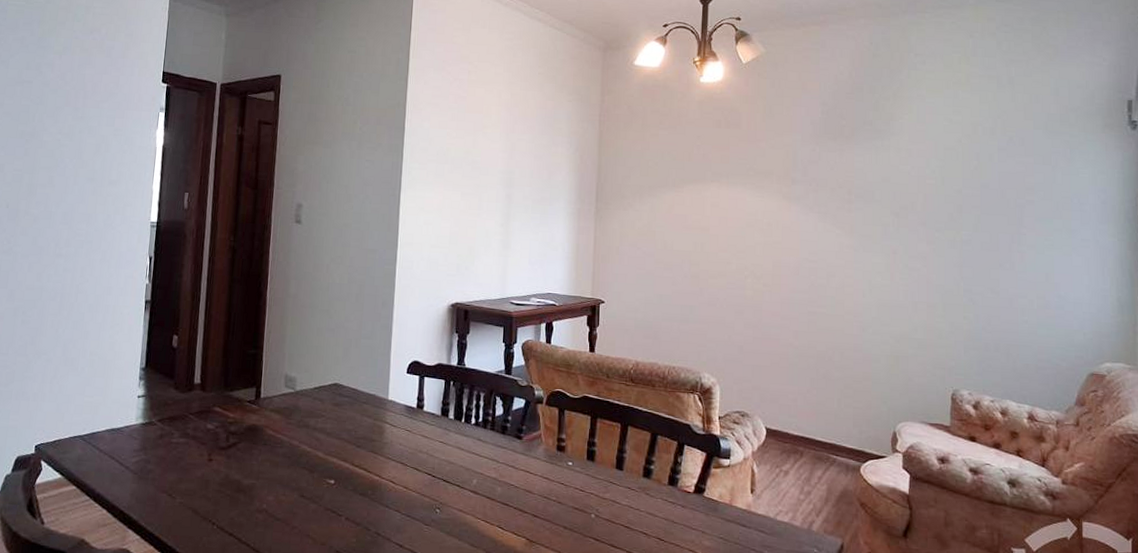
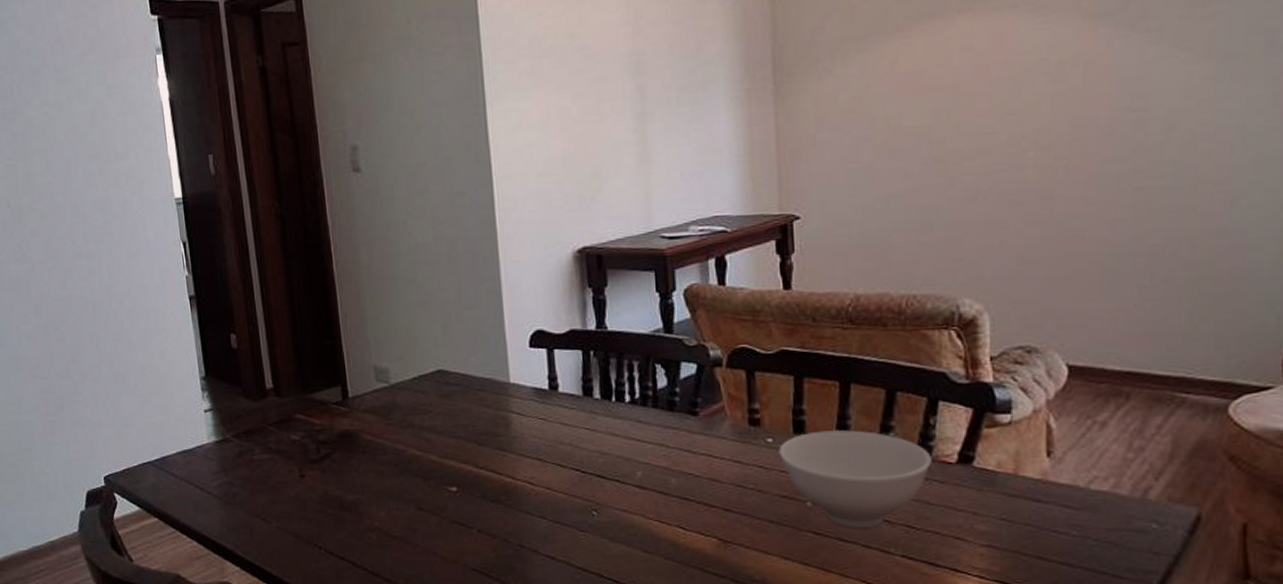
bowl: none [576,460,677,538] -> present [779,430,932,528]

